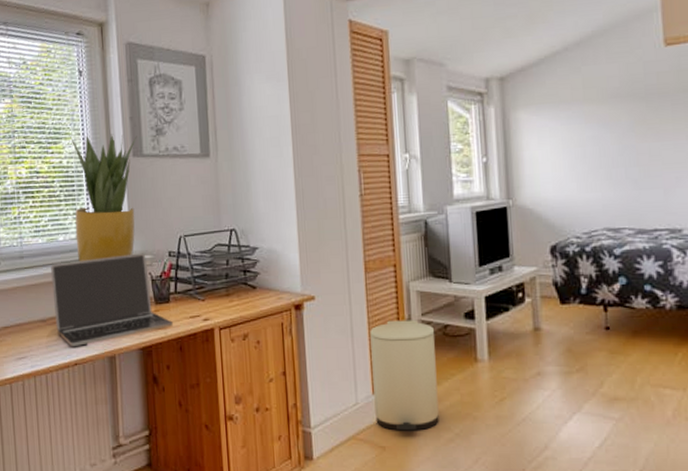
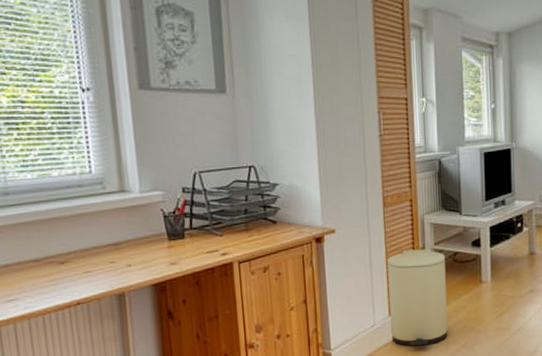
laptop: present [51,253,174,347] -> none [44,189,190,287]
planter: present [69,134,137,262] -> none [60,62,144,199]

